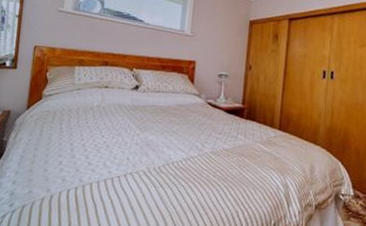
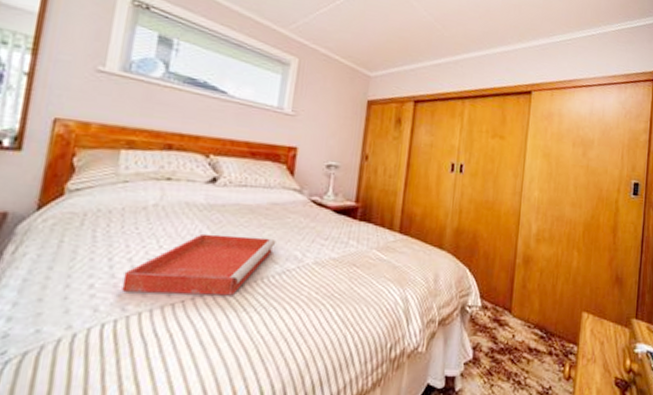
tray: none [79,127,182,175] -> present [121,233,276,296]

